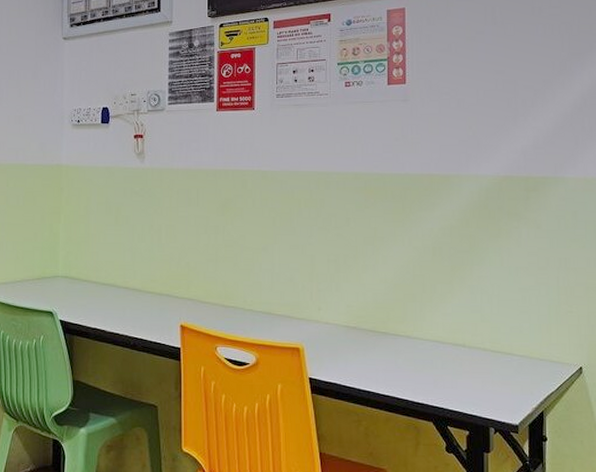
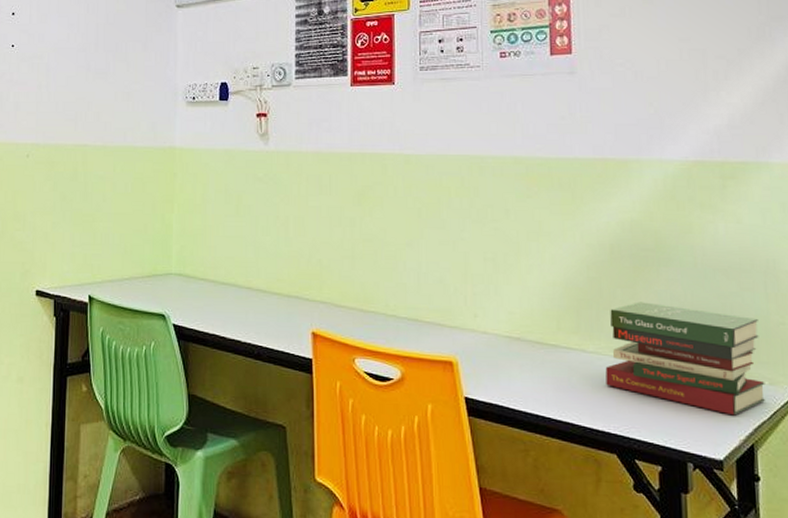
books: none [426,295,554,388] -> present [605,302,765,416]

